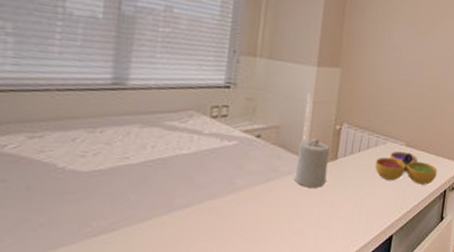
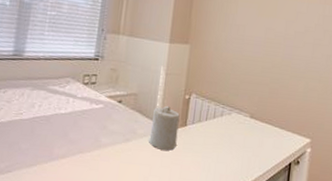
decorative bowl: present [374,152,438,185] -> none [220,122,282,156]

